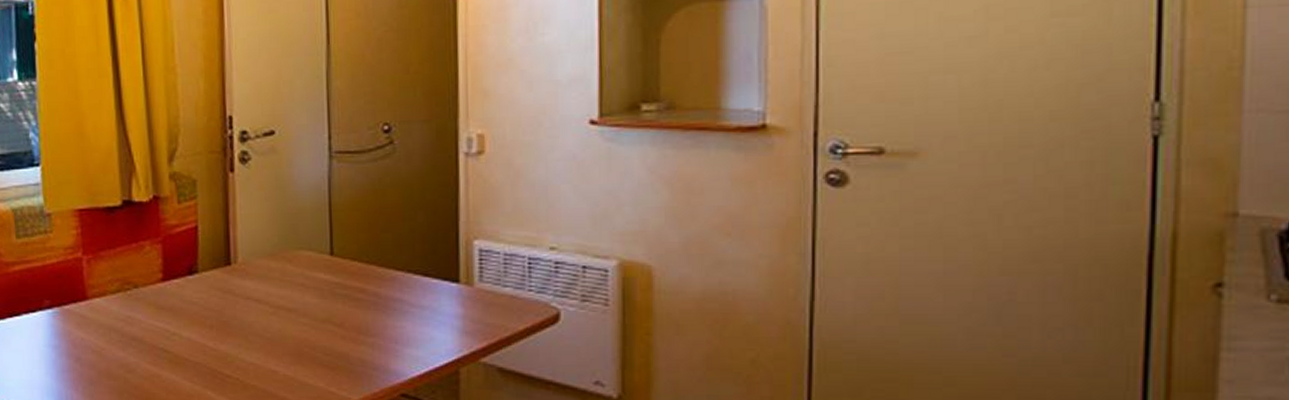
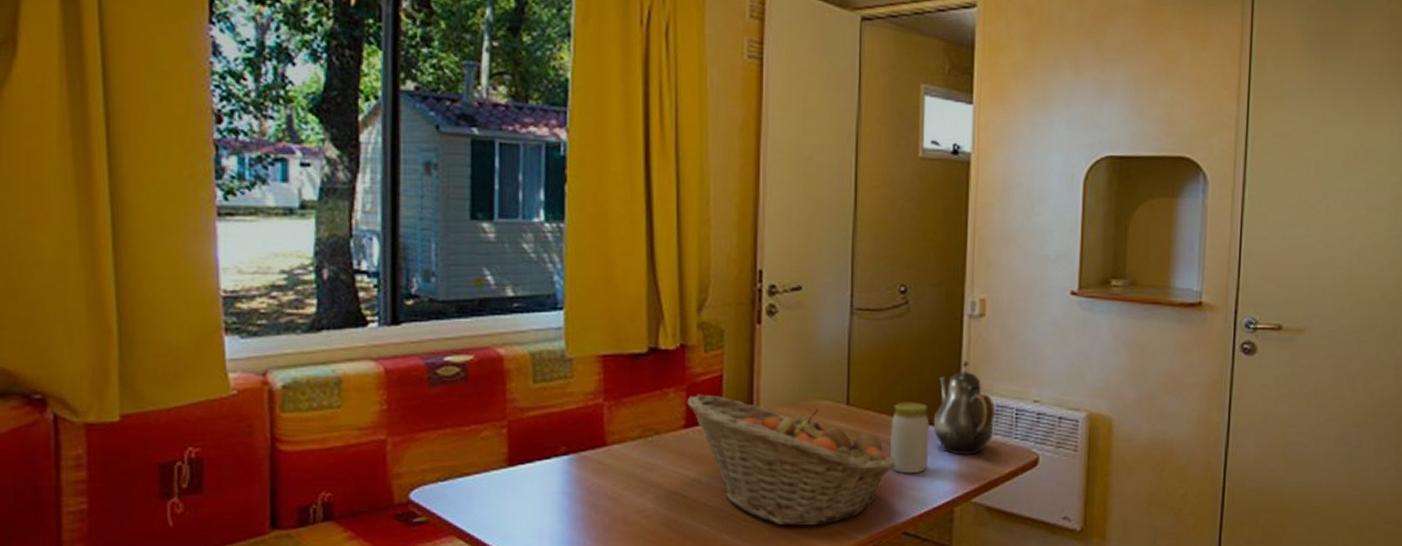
fruit basket: none [163,246,390,384] -> present [687,394,897,526]
jar: none [380,251,427,330] -> present [889,402,929,474]
teapot: none [429,204,503,310] -> present [933,360,996,455]

